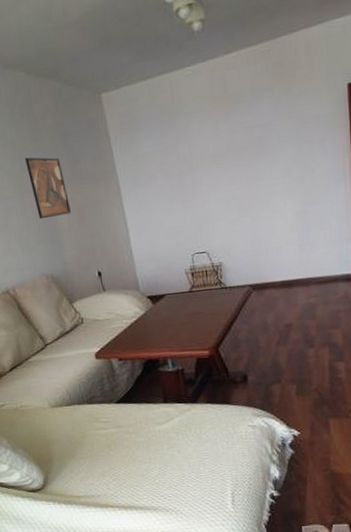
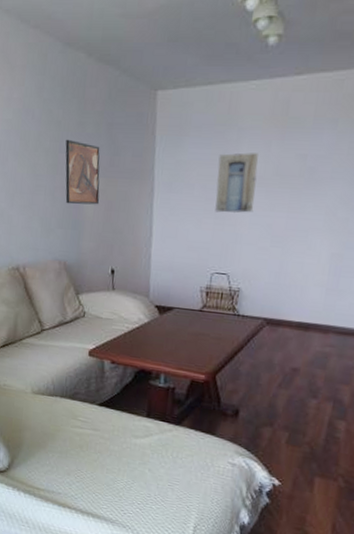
wall art: none [173,133,217,197] -> present [215,152,258,214]

